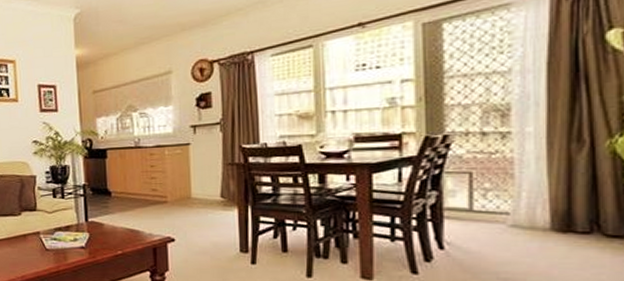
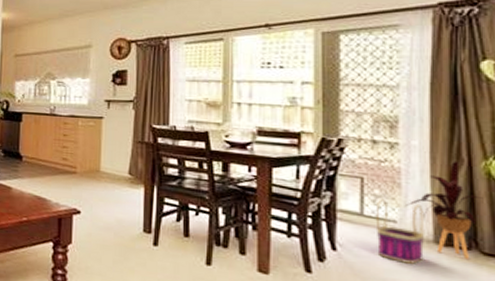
basket: none [486,190,541,256] -> present [375,197,425,265]
house plant: none [518,143,608,243] -> present [404,161,484,259]

